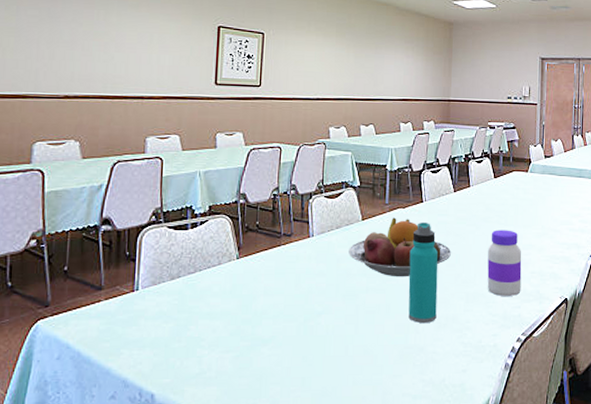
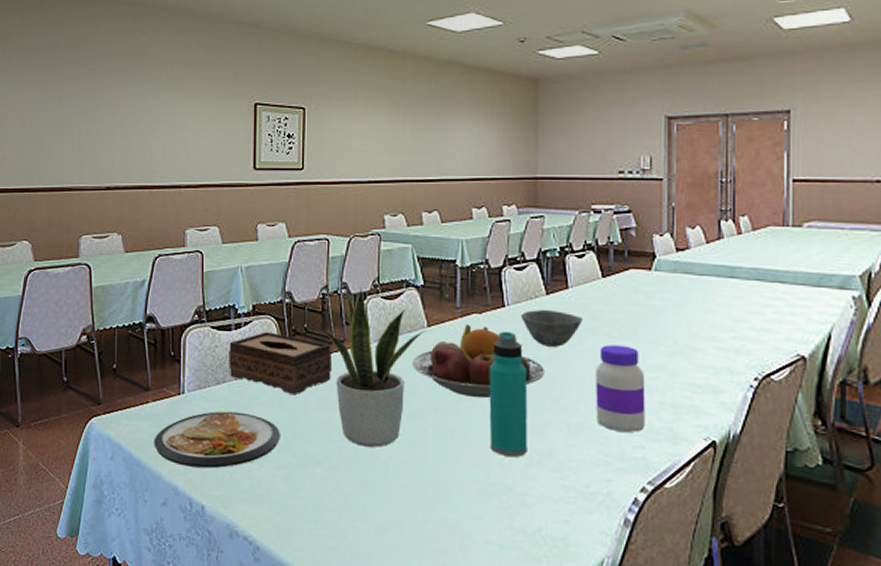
dish: none [104,304,231,359] -> present [154,411,280,469]
tissue box: none [184,229,280,285] -> present [229,331,333,396]
potted plant: none [270,188,361,325] -> present [320,287,426,447]
bowl: none [434,203,480,233] -> present [520,309,583,347]

